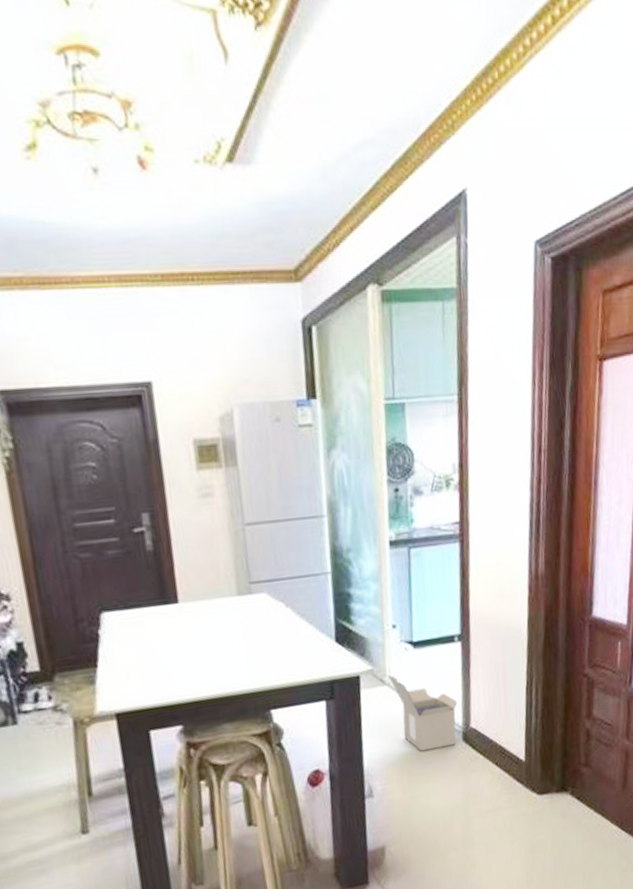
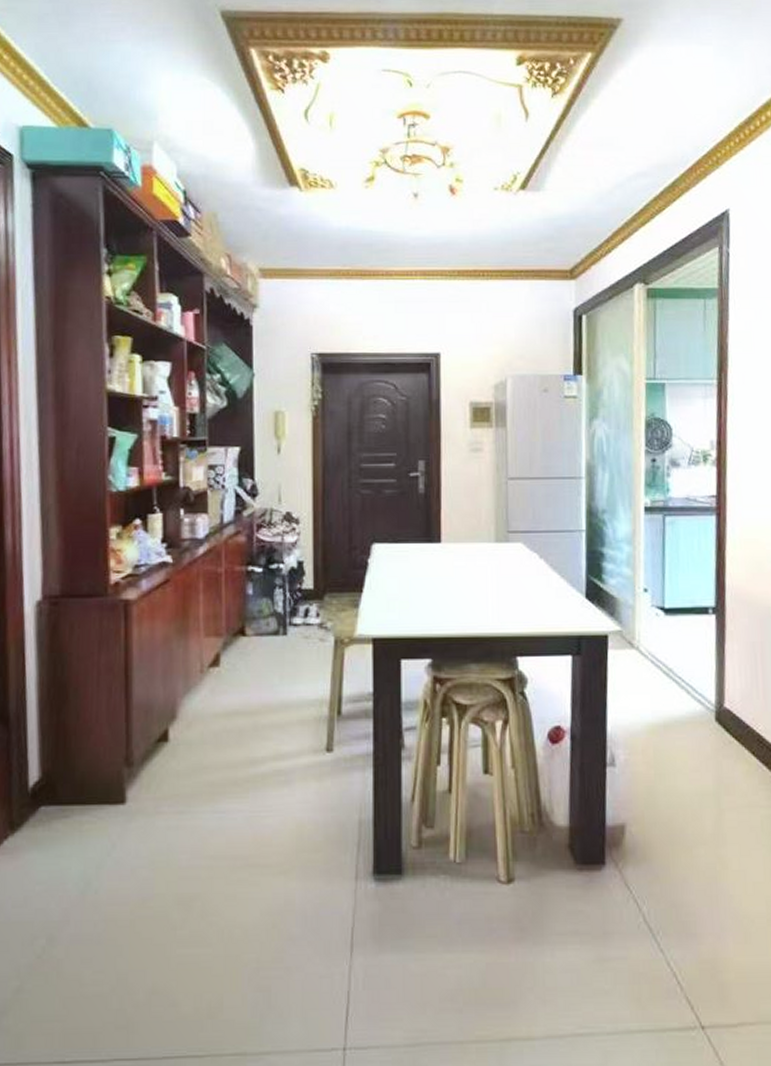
cardboard box: present [387,675,458,752] -> none [636,639,711,725]

